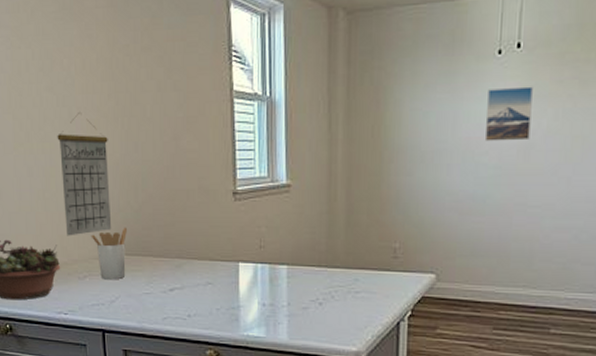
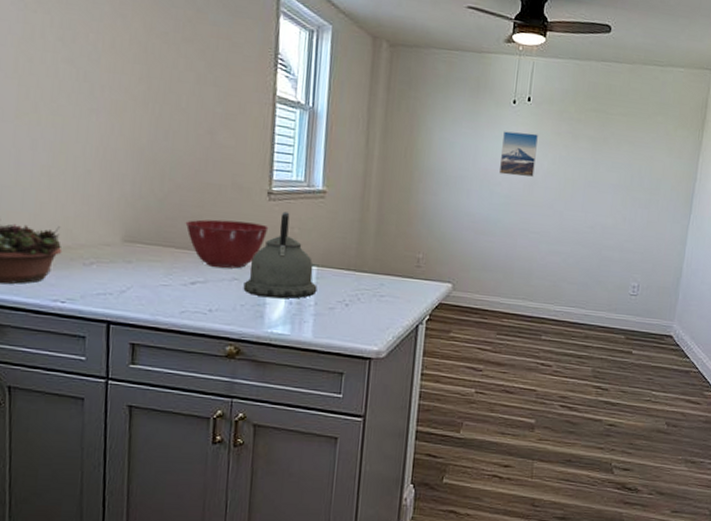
calendar: present [57,111,112,236] -> none [73,89,135,219]
utensil holder: present [91,227,127,280] -> none [103,215,148,269]
mixing bowl: none [160,225,237,273] -> present [185,219,269,269]
kettle: none [217,211,289,301] -> present [243,211,318,299]

